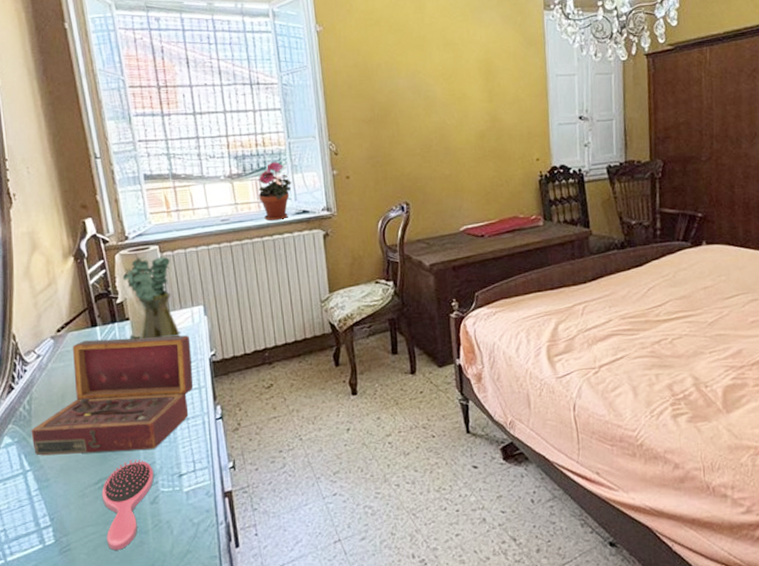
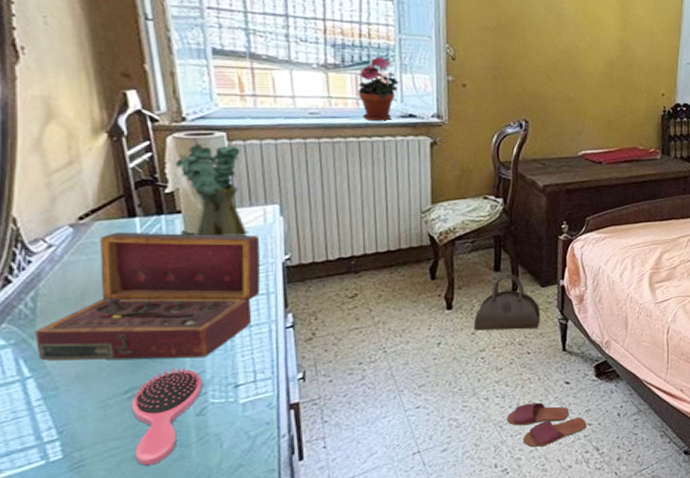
handbag: none [378,355,441,415] -> present [473,273,541,331]
slippers: none [419,488,500,537] -> present [507,402,587,447]

